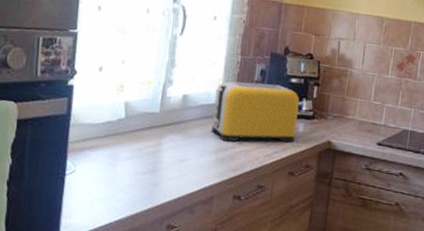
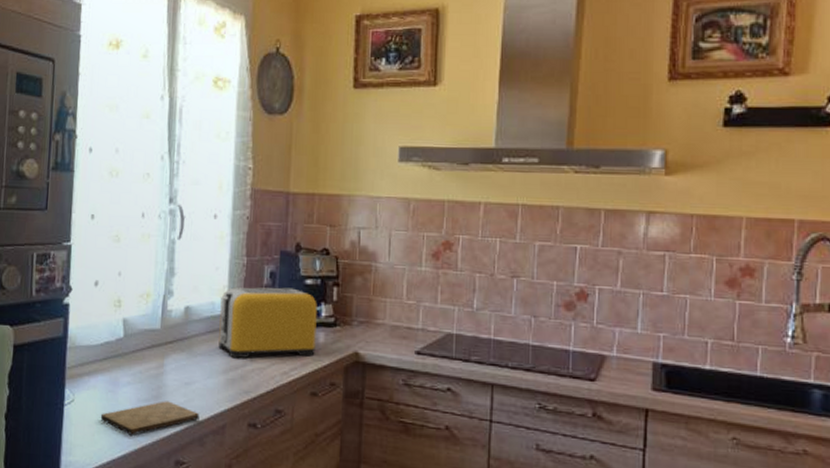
cutting board: none [99,174,191,203] -> present [100,401,200,435]

